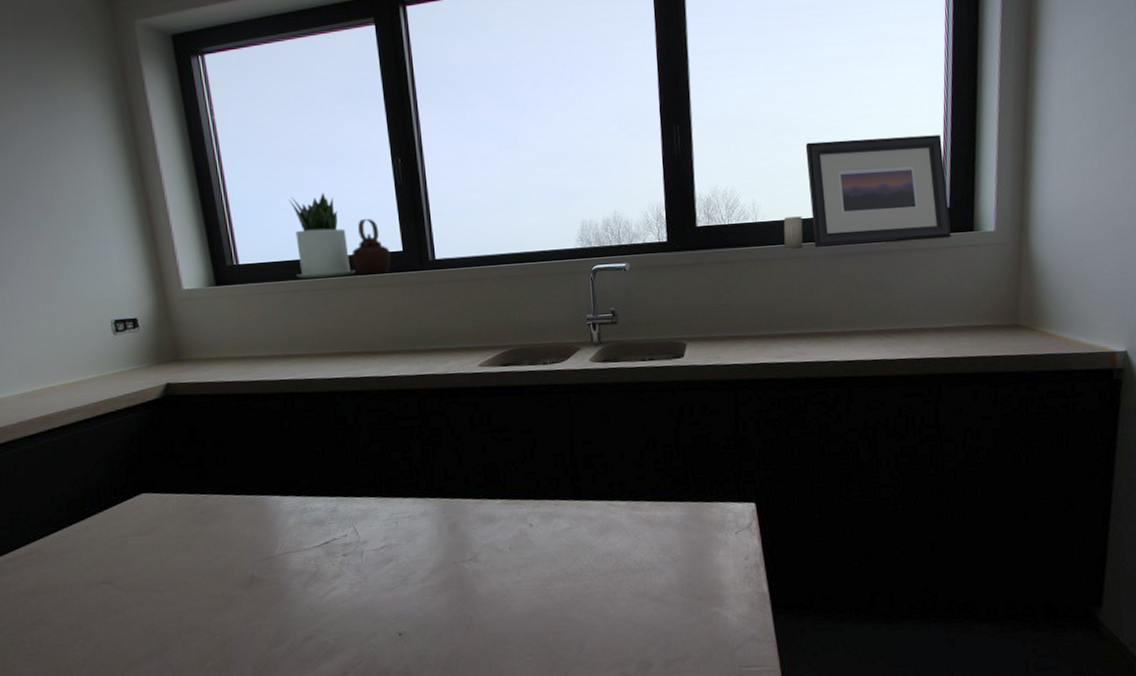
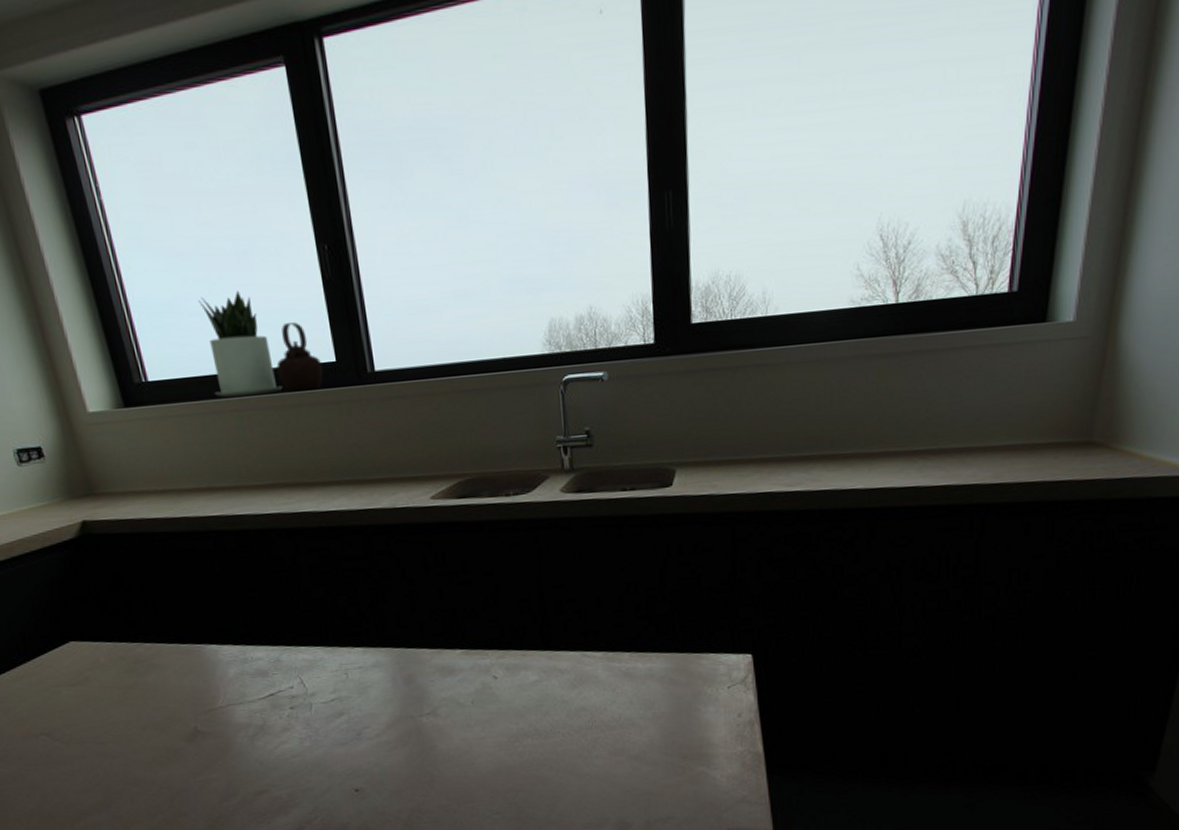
candle: present [783,216,803,249] -> none [800,307,826,350]
picture frame: present [805,134,951,247] -> none [834,192,1017,347]

